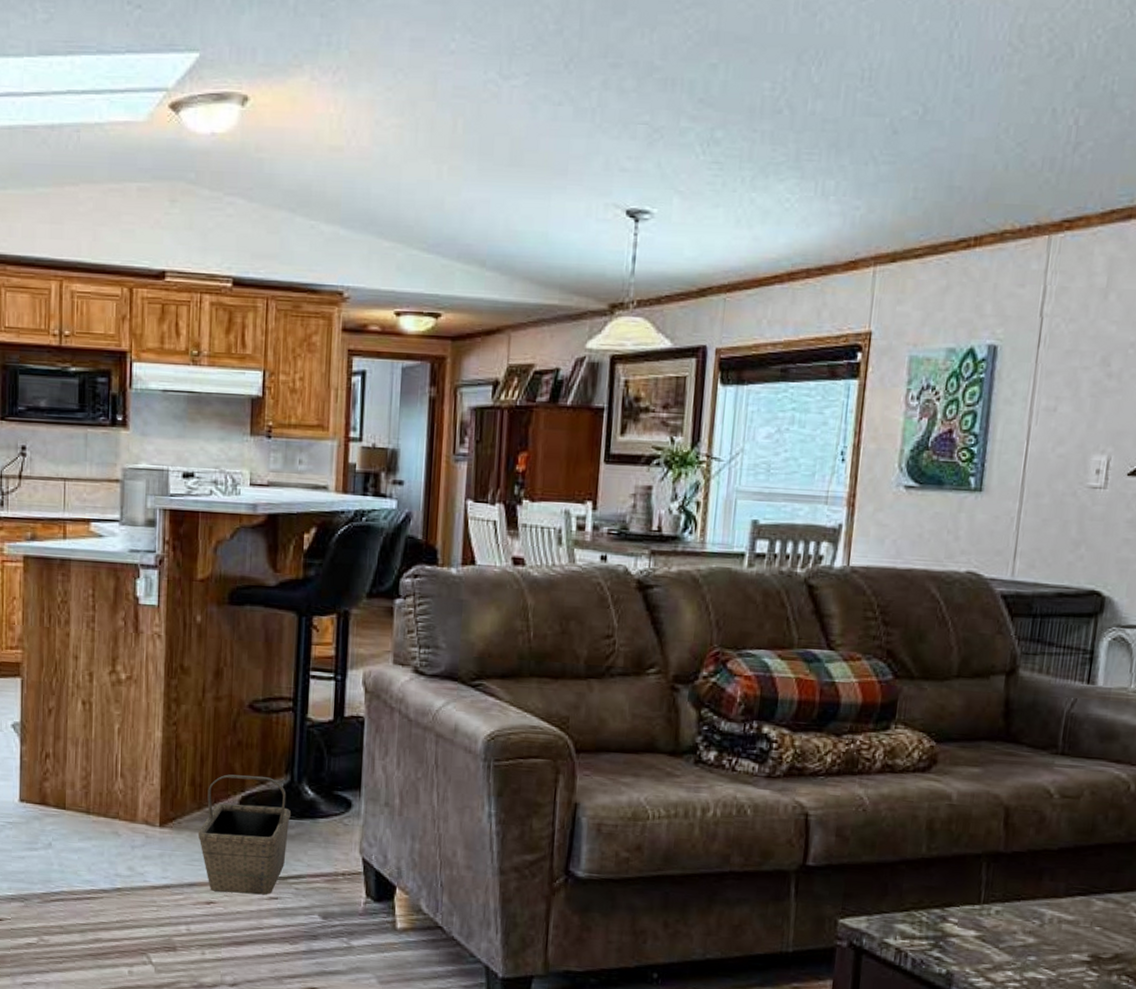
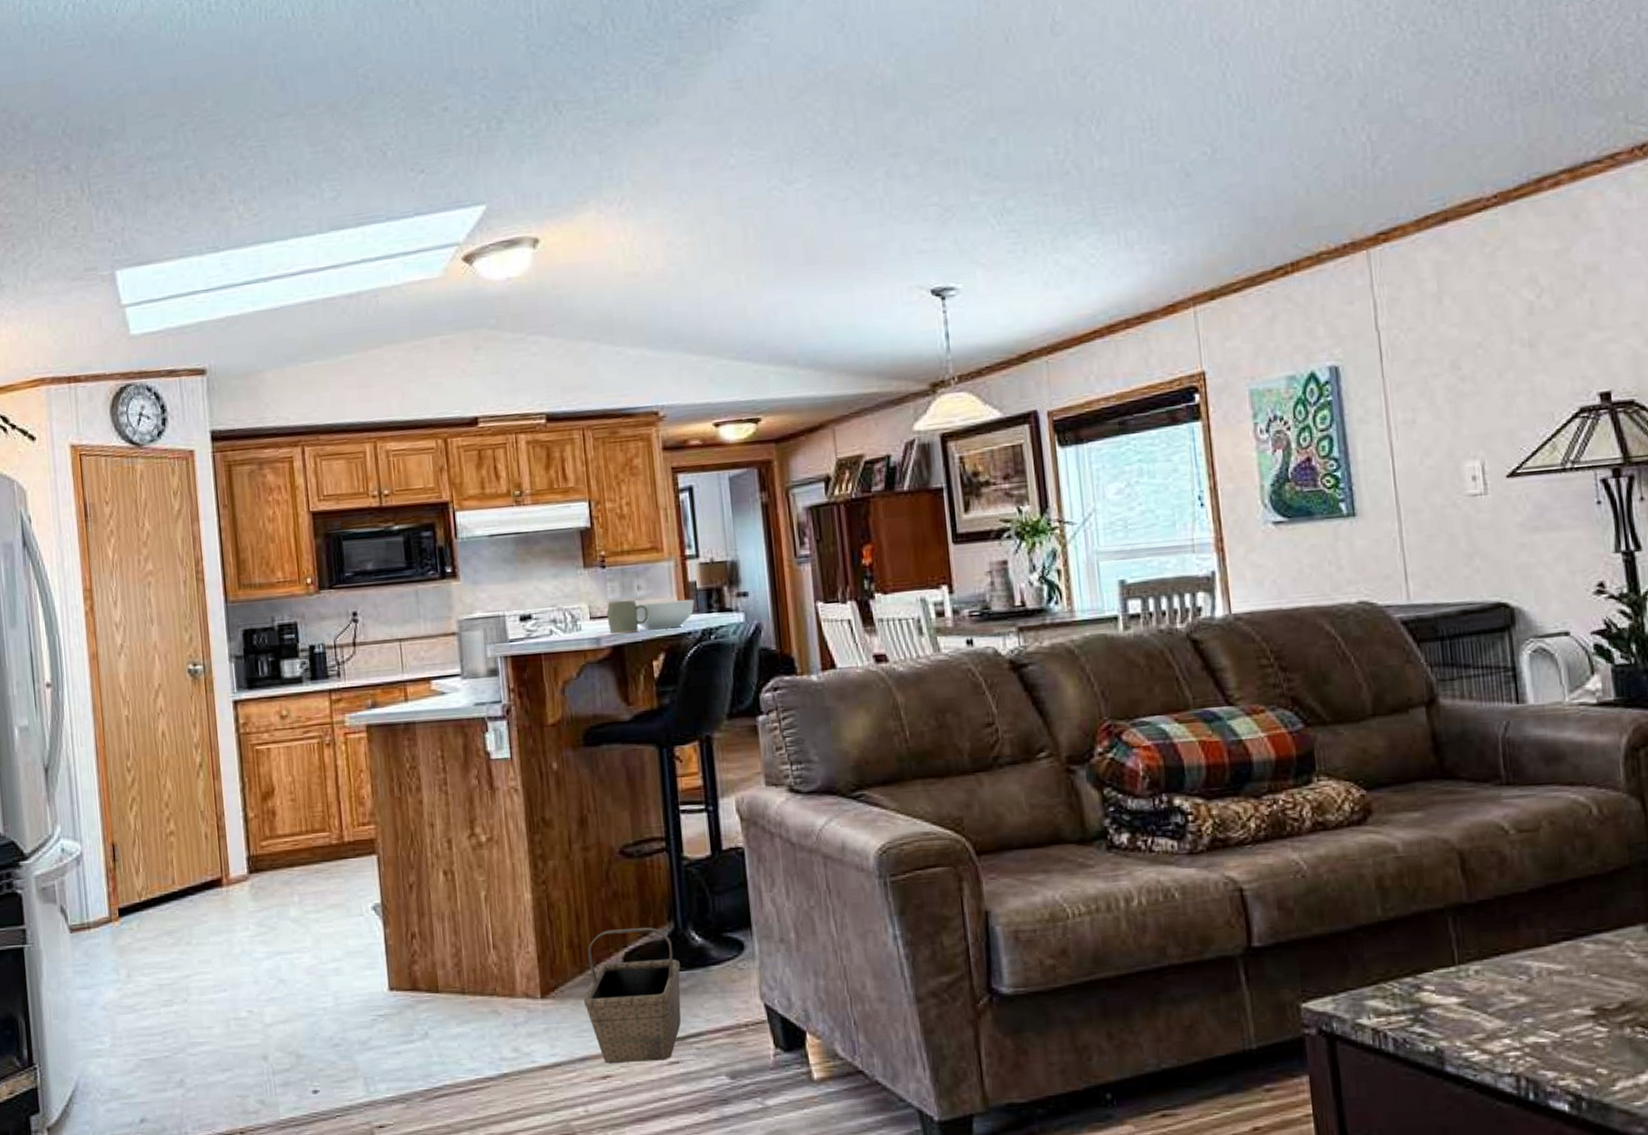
mug: none [266,471,307,504] -> present [606,599,649,635]
bowl: none [295,476,351,506] -> present [636,599,695,630]

